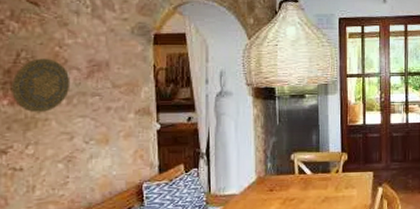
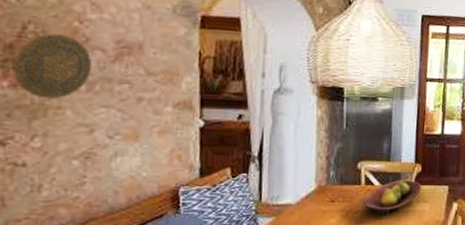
fruit bowl: none [297,168,348,202] -> present [362,180,421,215]

